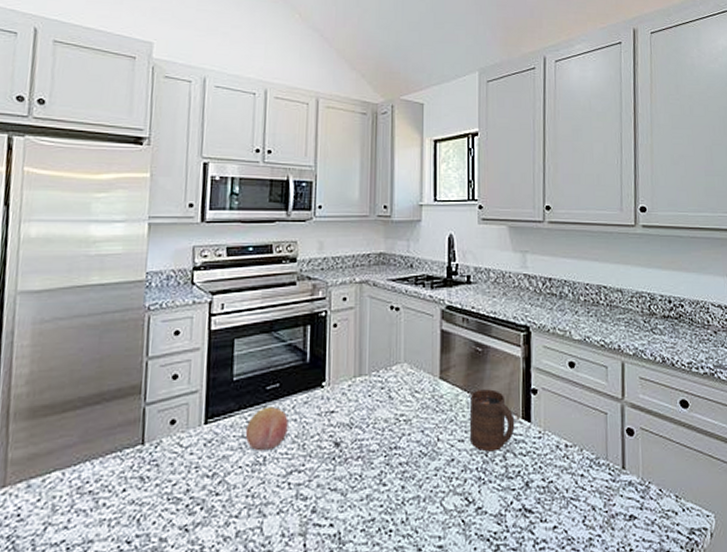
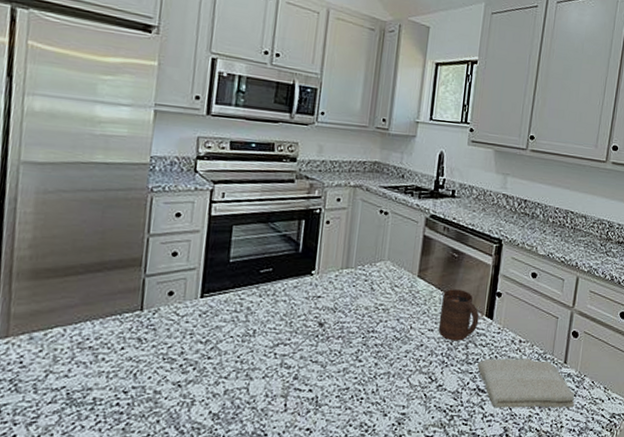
fruit: present [245,407,288,452] -> none [237,288,279,325]
washcloth: none [520,465,642,532] -> present [477,357,576,408]

